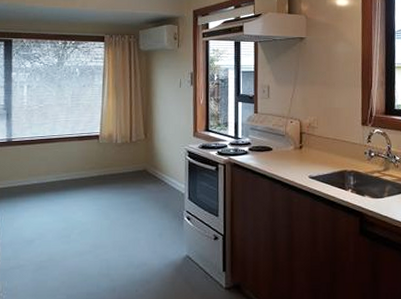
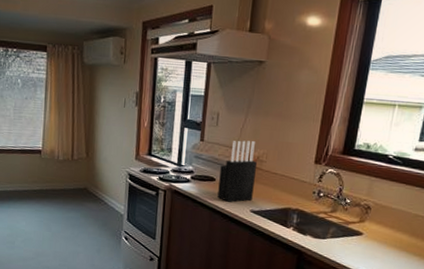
knife block: none [276,109,309,170] -> present [217,140,257,202]

